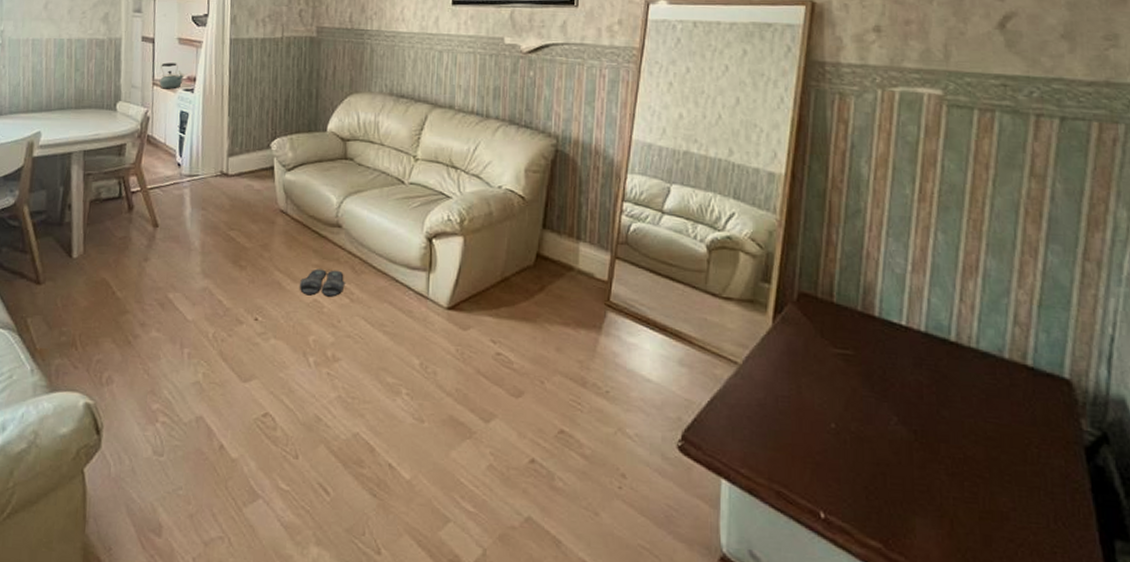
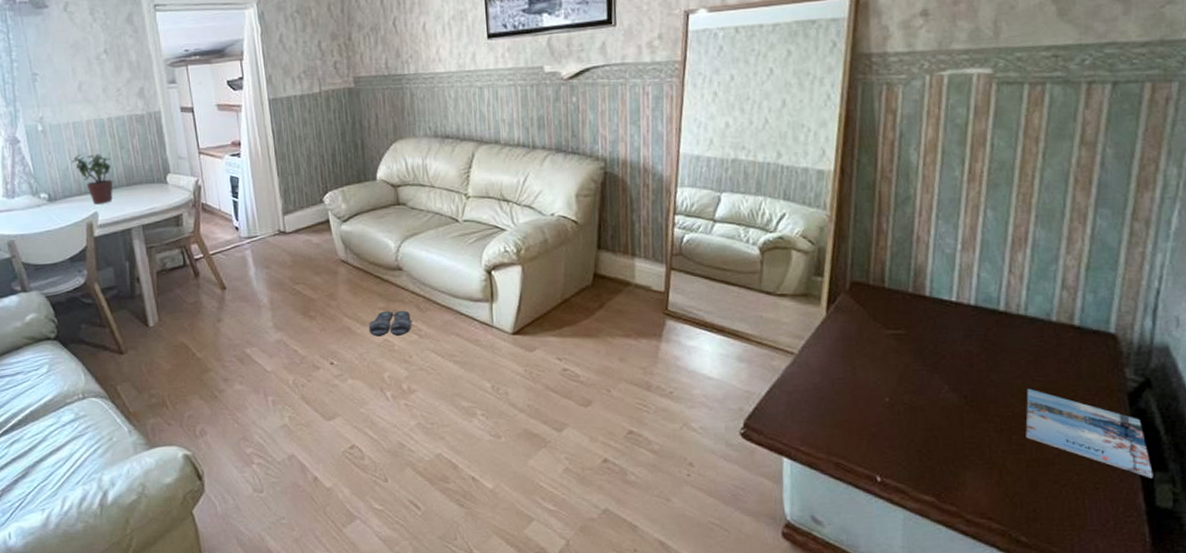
potted plant: none [24,72,63,125] -> present [71,153,113,206]
kettle: present [159,62,185,89] -> none [204,130,229,157]
magazine: none [978,430,1115,548] -> present [1025,388,1154,478]

